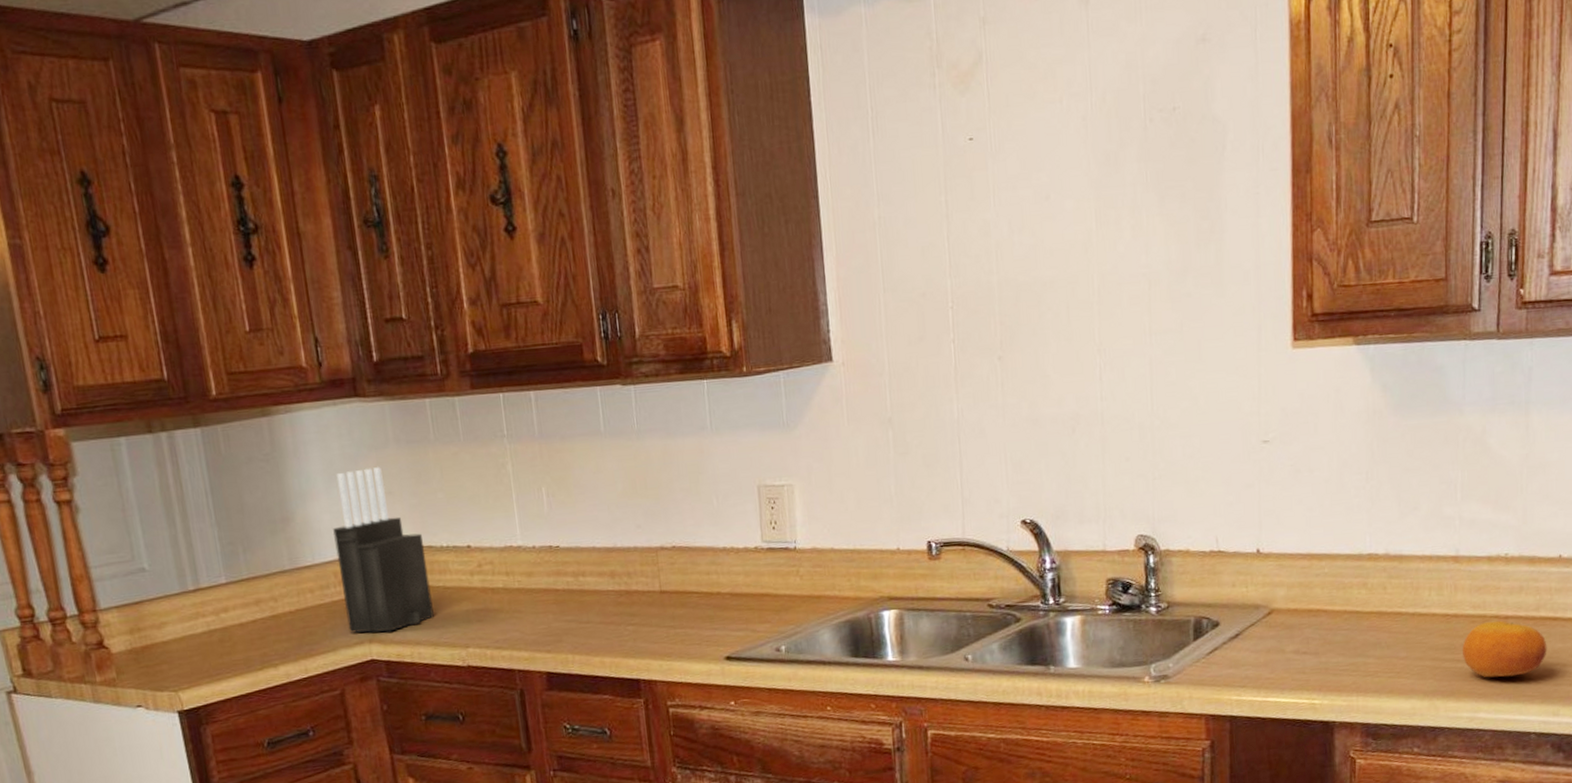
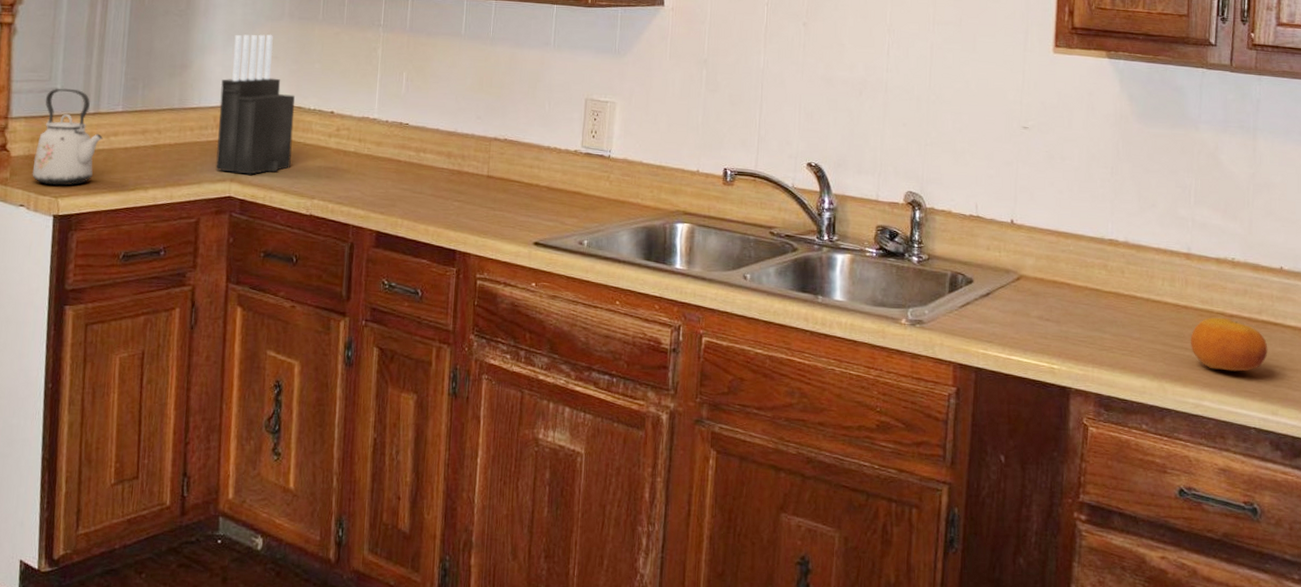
kettle: none [133,565,212,679] -> present [32,88,103,186]

